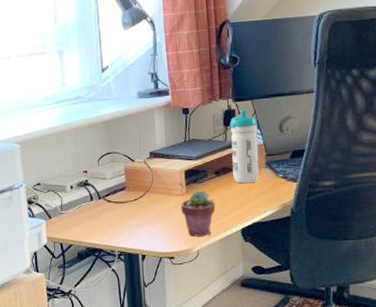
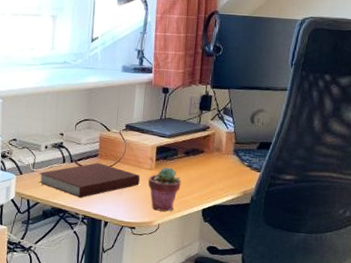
notebook: none [68,195,172,234] -> present [39,162,140,198]
water bottle: present [229,109,260,184] -> none [201,97,232,167]

